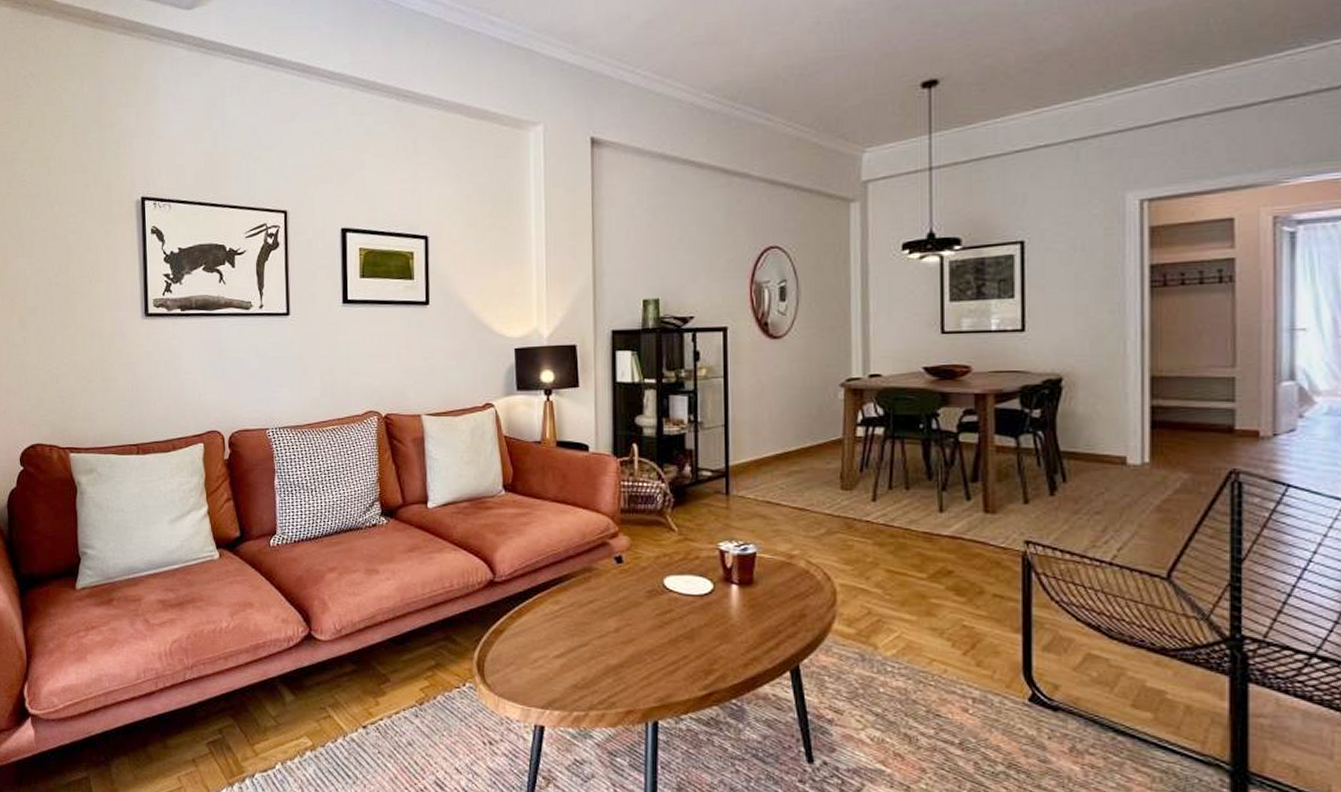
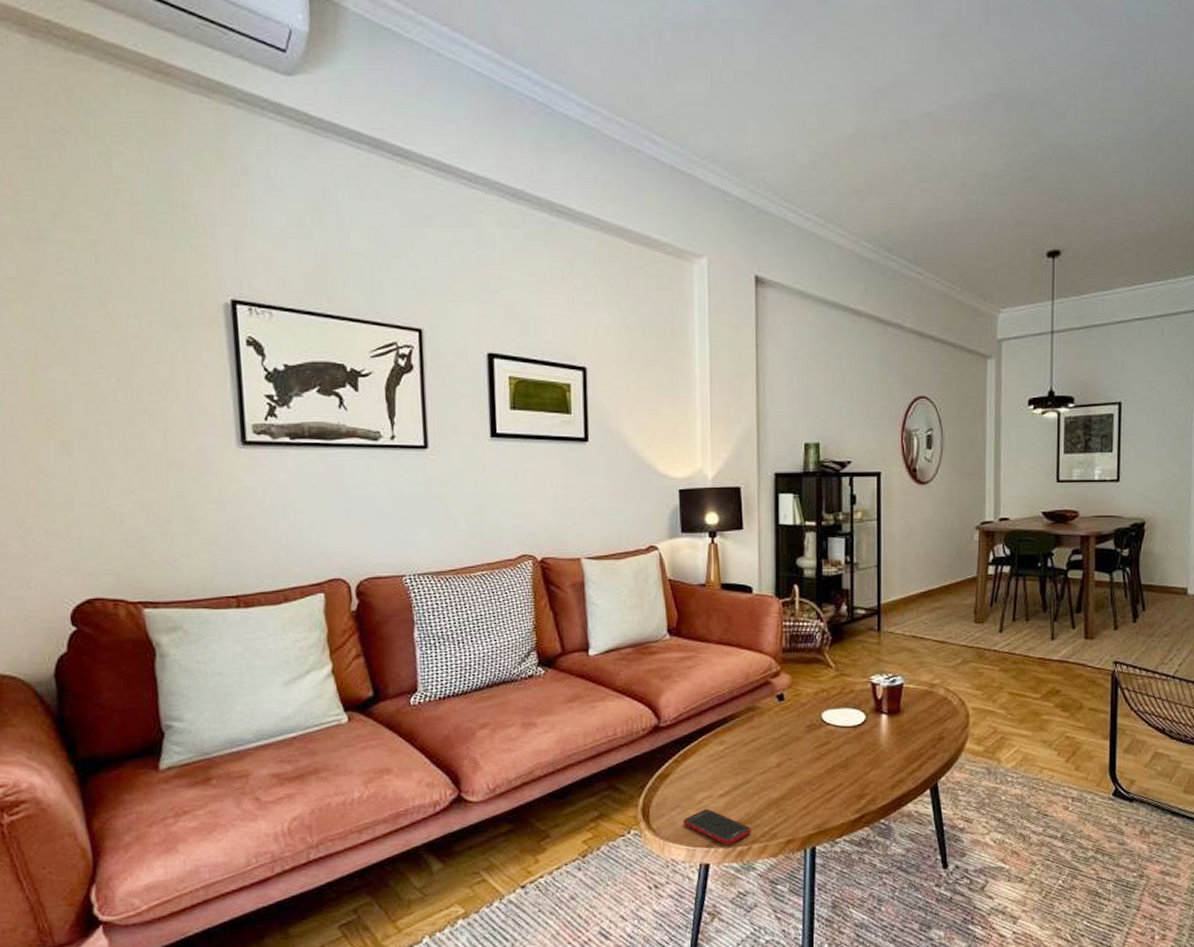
cell phone: none [517,668,588,708] -> present [683,809,752,845]

